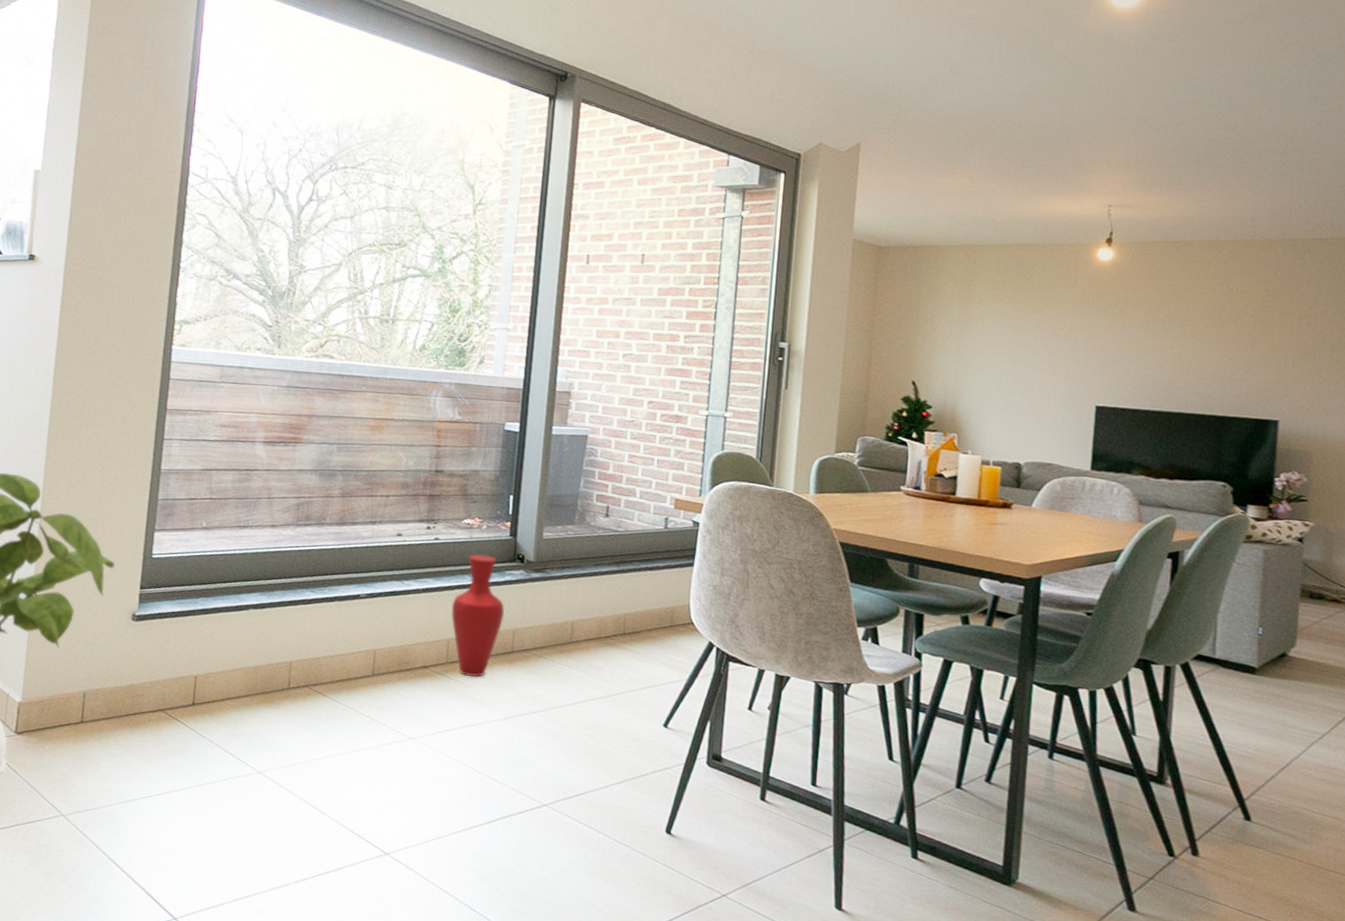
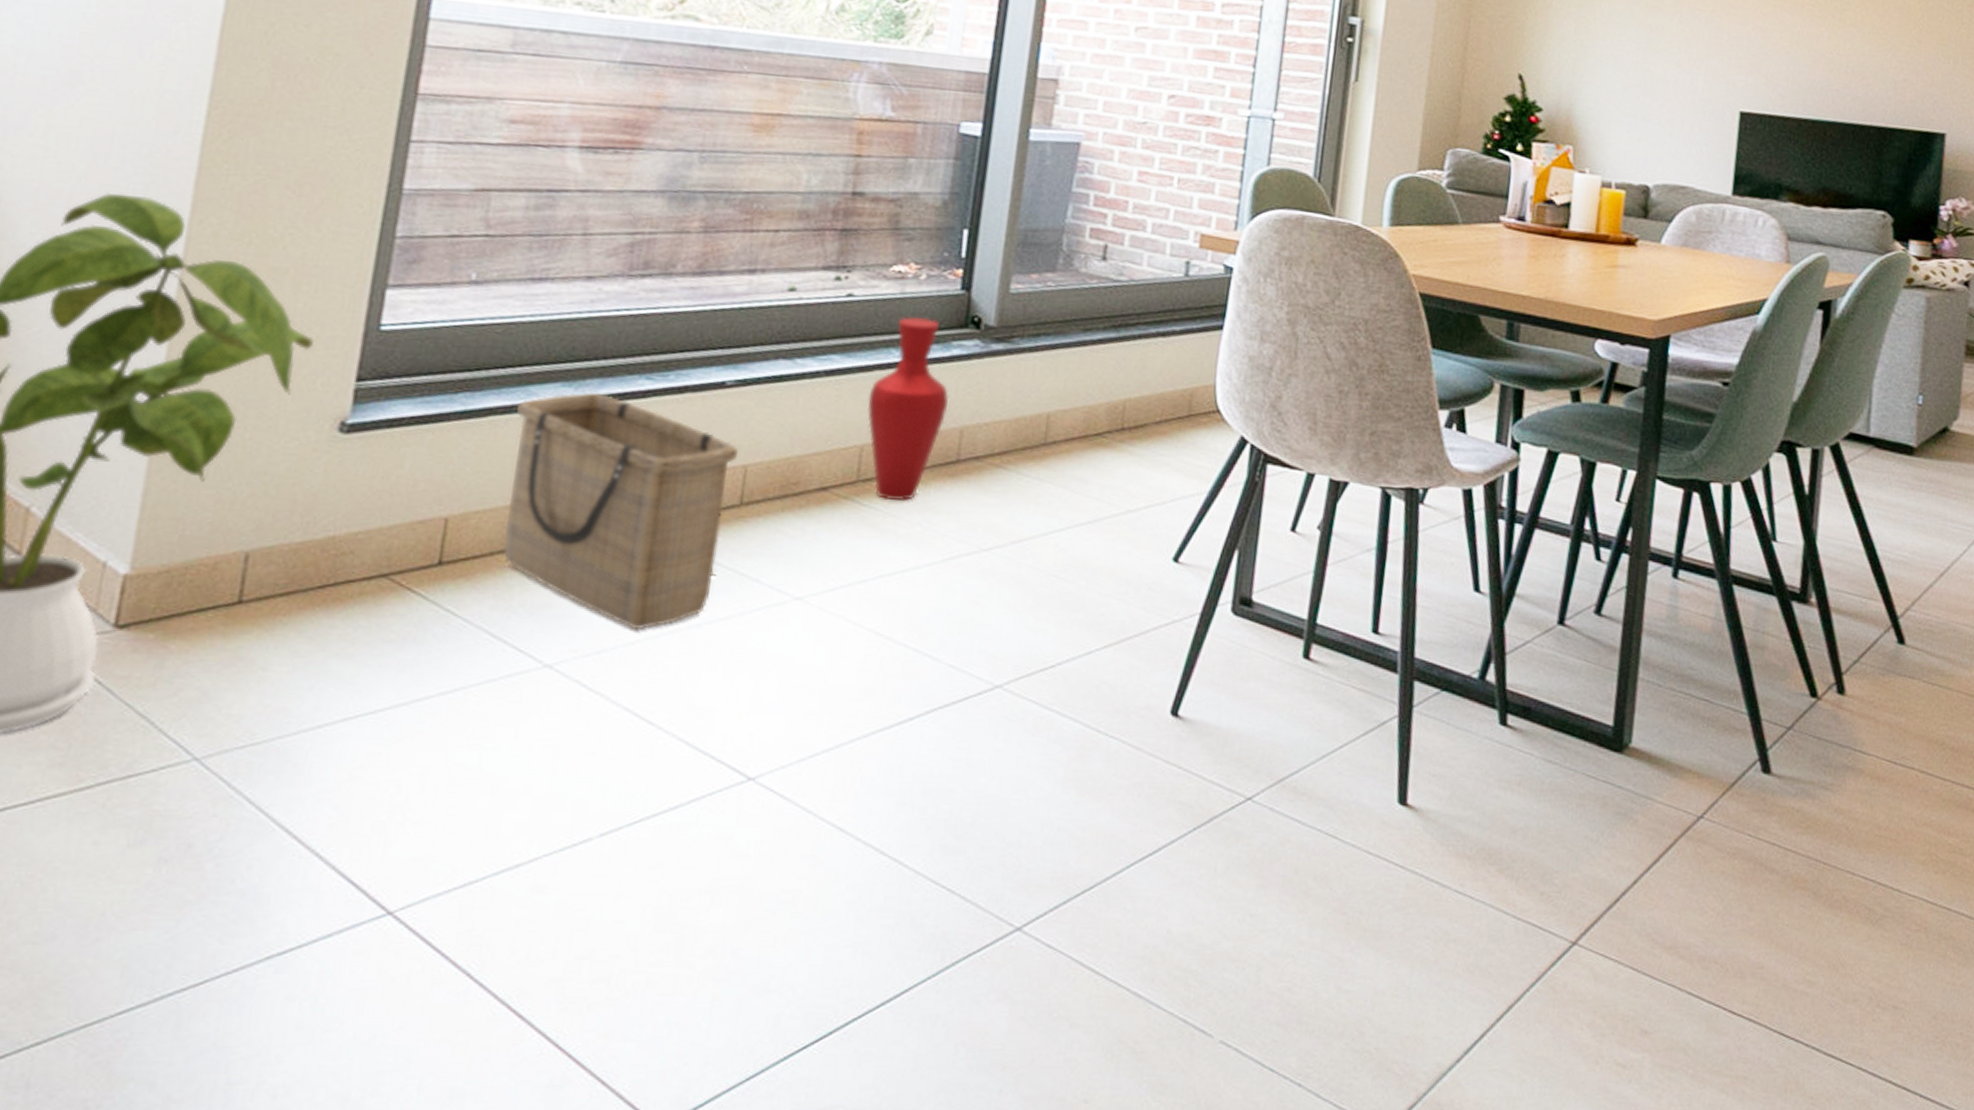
basket: none [229,599,370,753] -> present [503,392,738,631]

